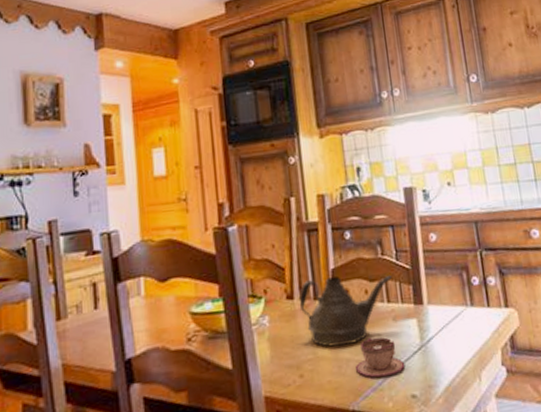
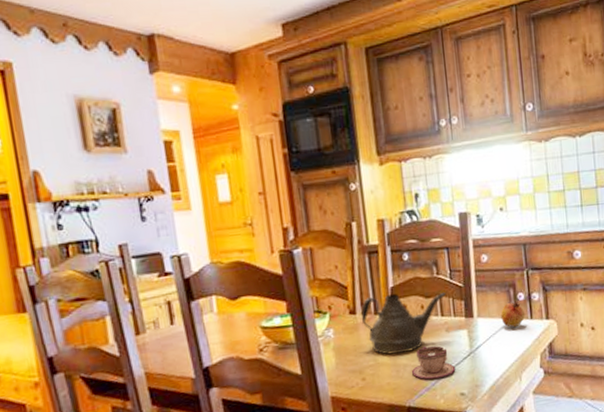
fruit: none [453,286,482,317] -> present [501,301,526,328]

